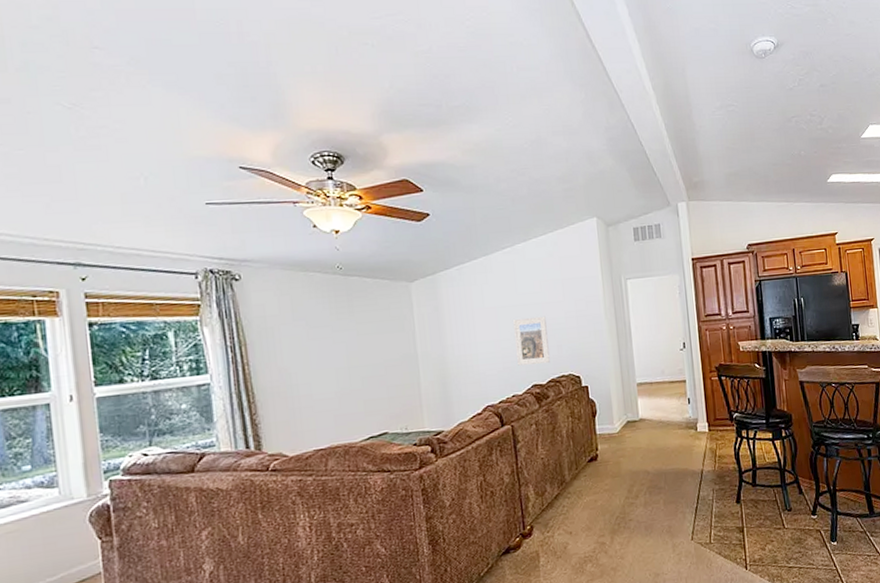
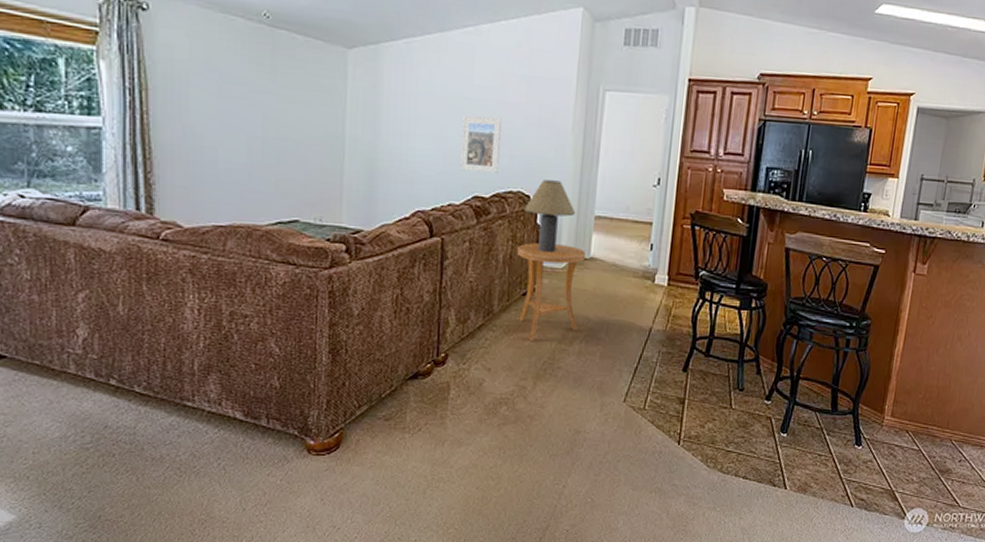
table lamp: none [576,359,621,422] -> present [523,180,576,254]
side table: none [577,412,640,502] -> present [517,243,585,342]

